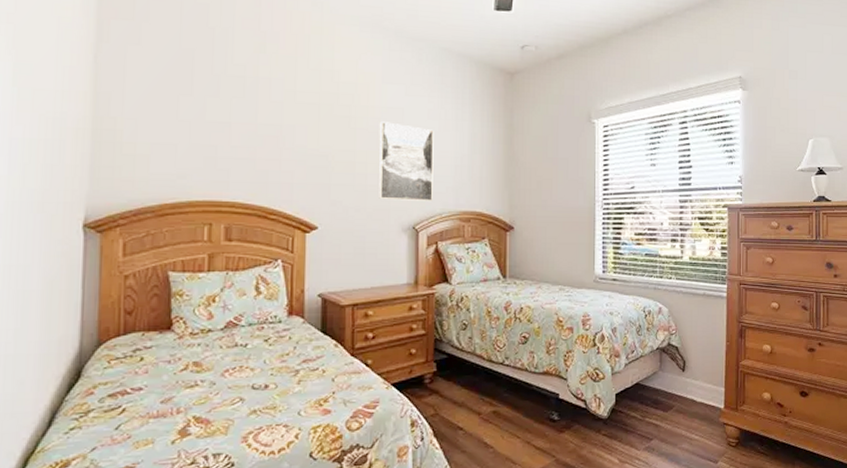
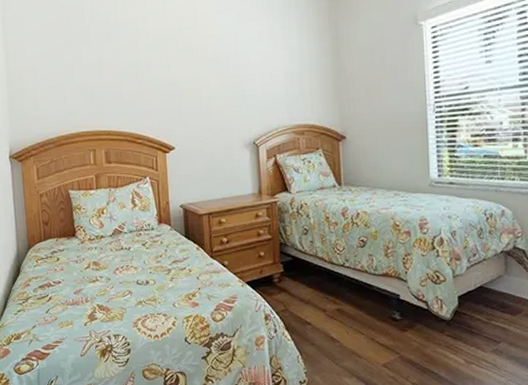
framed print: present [378,121,434,201] -> none [217,48,269,119]

